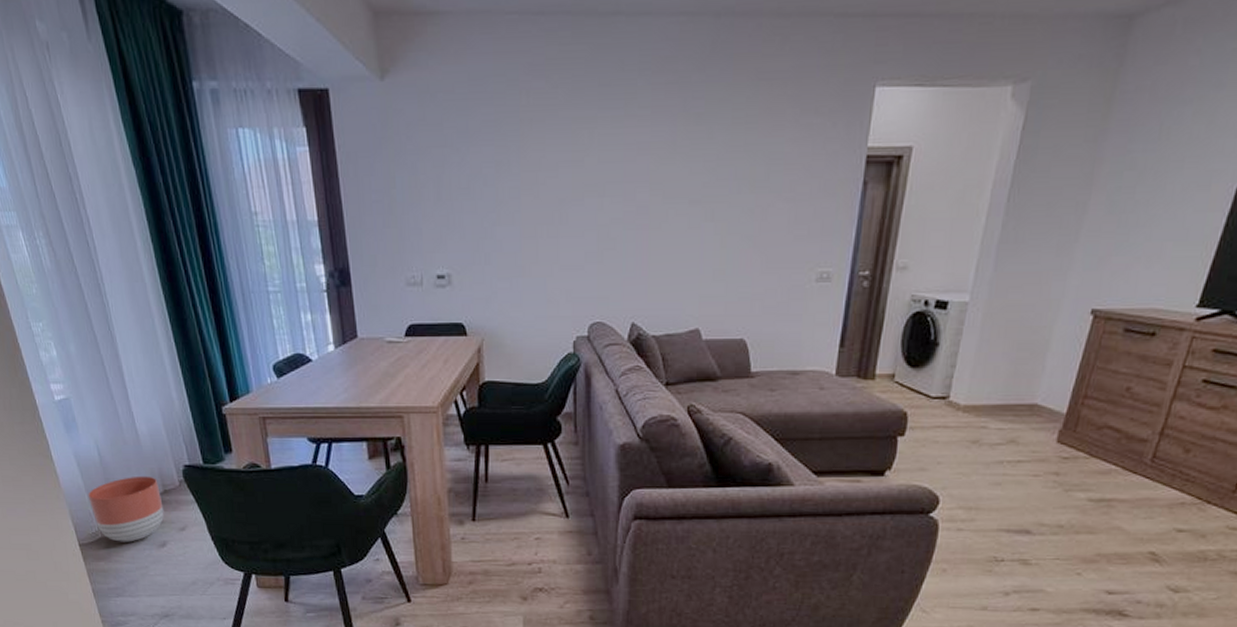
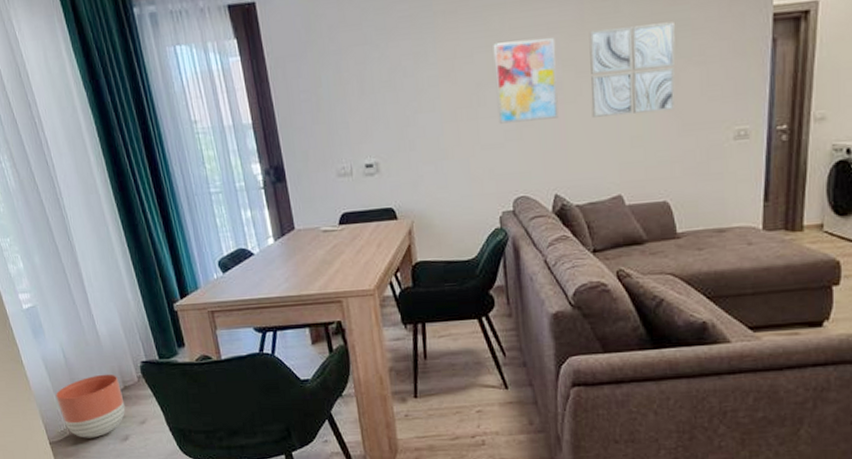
wall art: none [580,158,645,245] -> present [493,38,559,124]
wall art: none [676,154,767,247] -> present [589,22,675,118]

